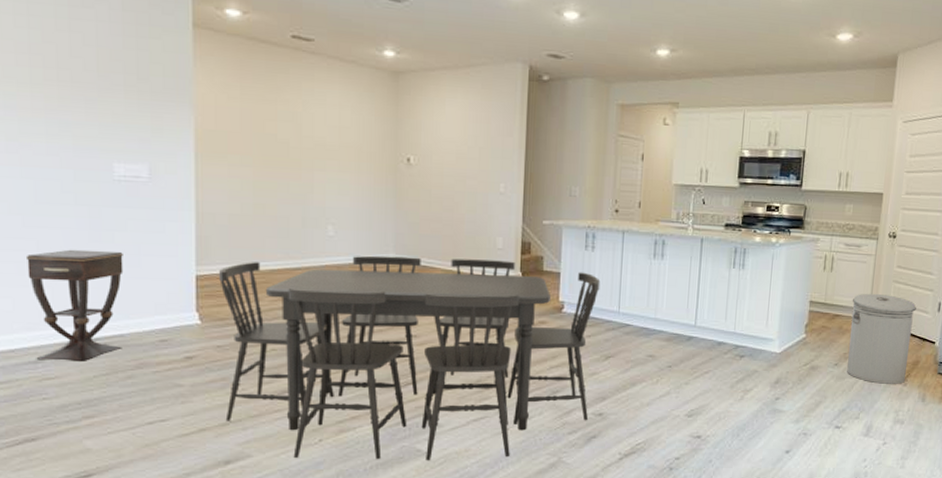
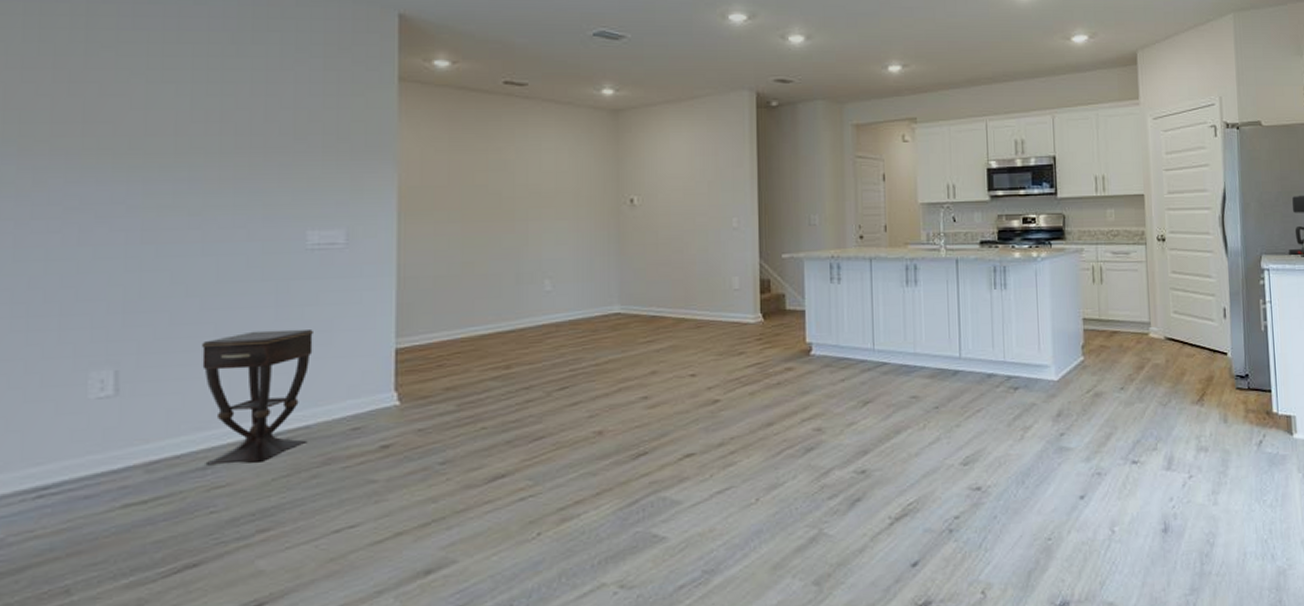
dining table: present [219,255,600,461] -> none [422,302,851,560]
can: present [847,293,916,384] -> none [1128,303,1202,407]

